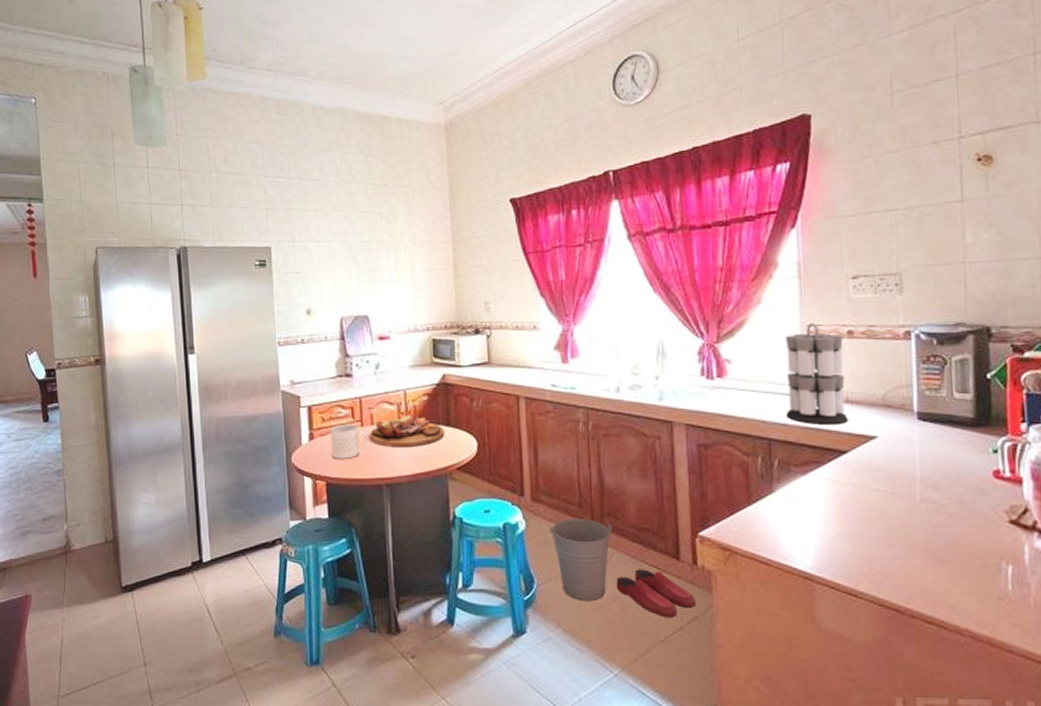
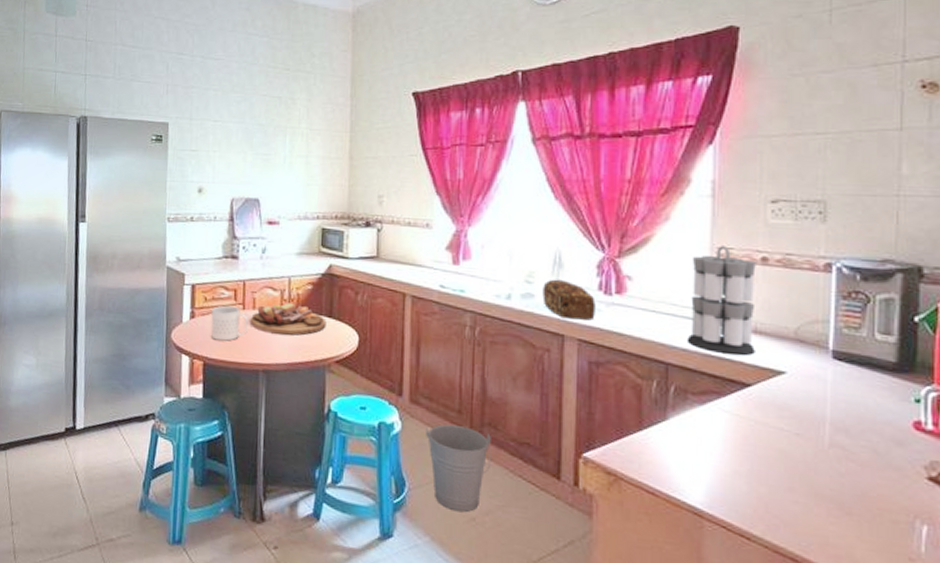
slippers: present [616,569,697,617] -> none [491,484,575,539]
bread loaf: none [649,368,700,406] -> present [542,279,596,321]

